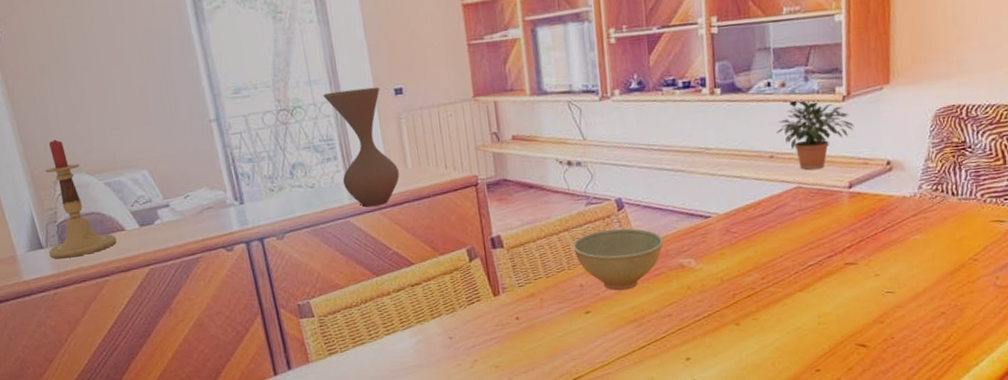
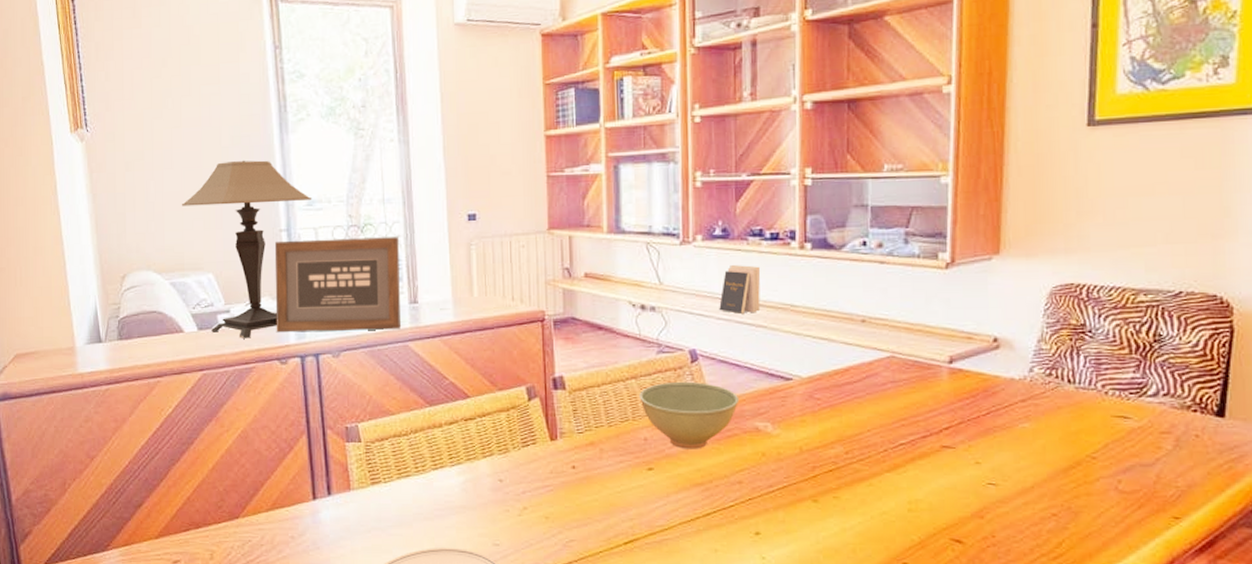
candlestick: present [45,139,117,259] -> none [107,235,174,355]
table lamp: none [105,52,238,231] -> present [181,160,312,339]
picture frame: none [205,117,341,222] -> present [274,237,401,333]
decorative vase: present [323,87,400,208] -> none [395,211,464,333]
books: none [640,114,678,161] -> present [719,265,761,314]
potted plant: present [776,99,854,170] -> none [870,262,958,340]

